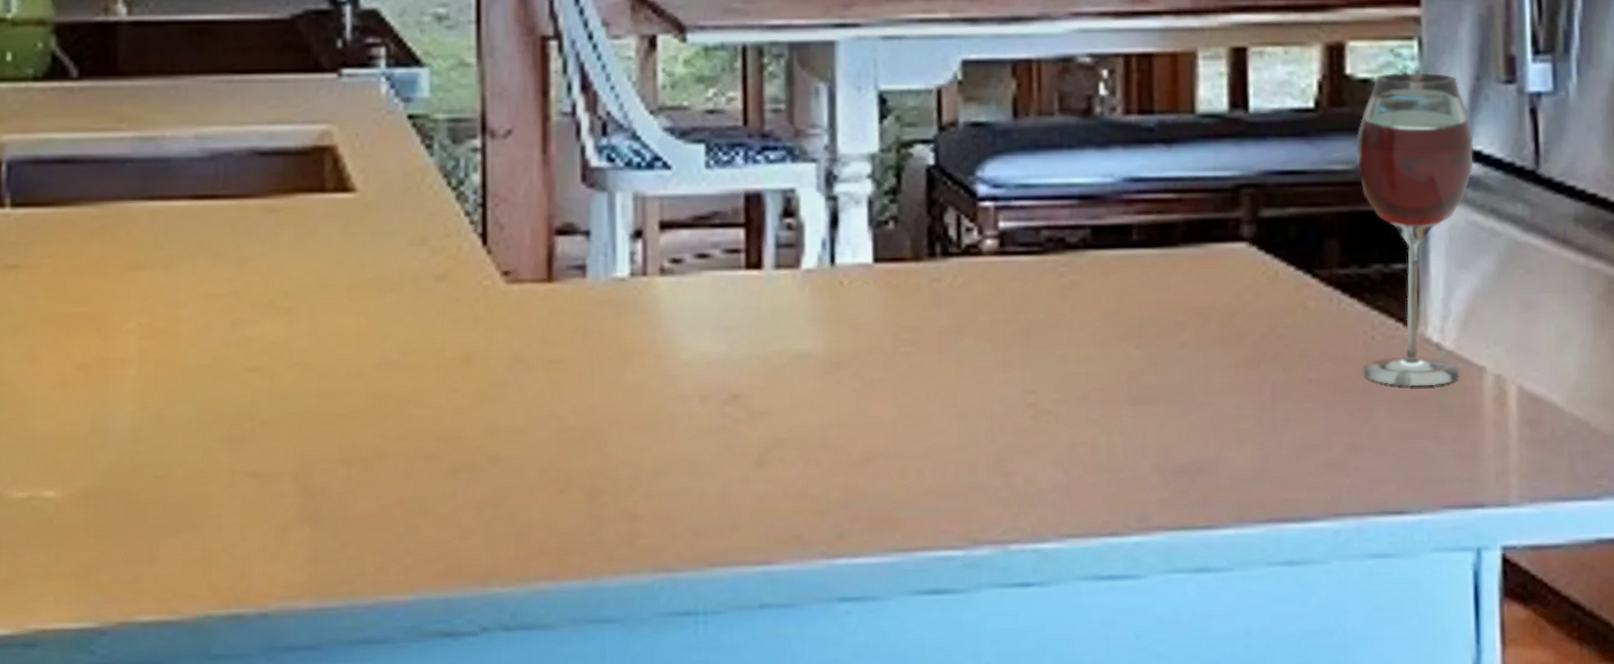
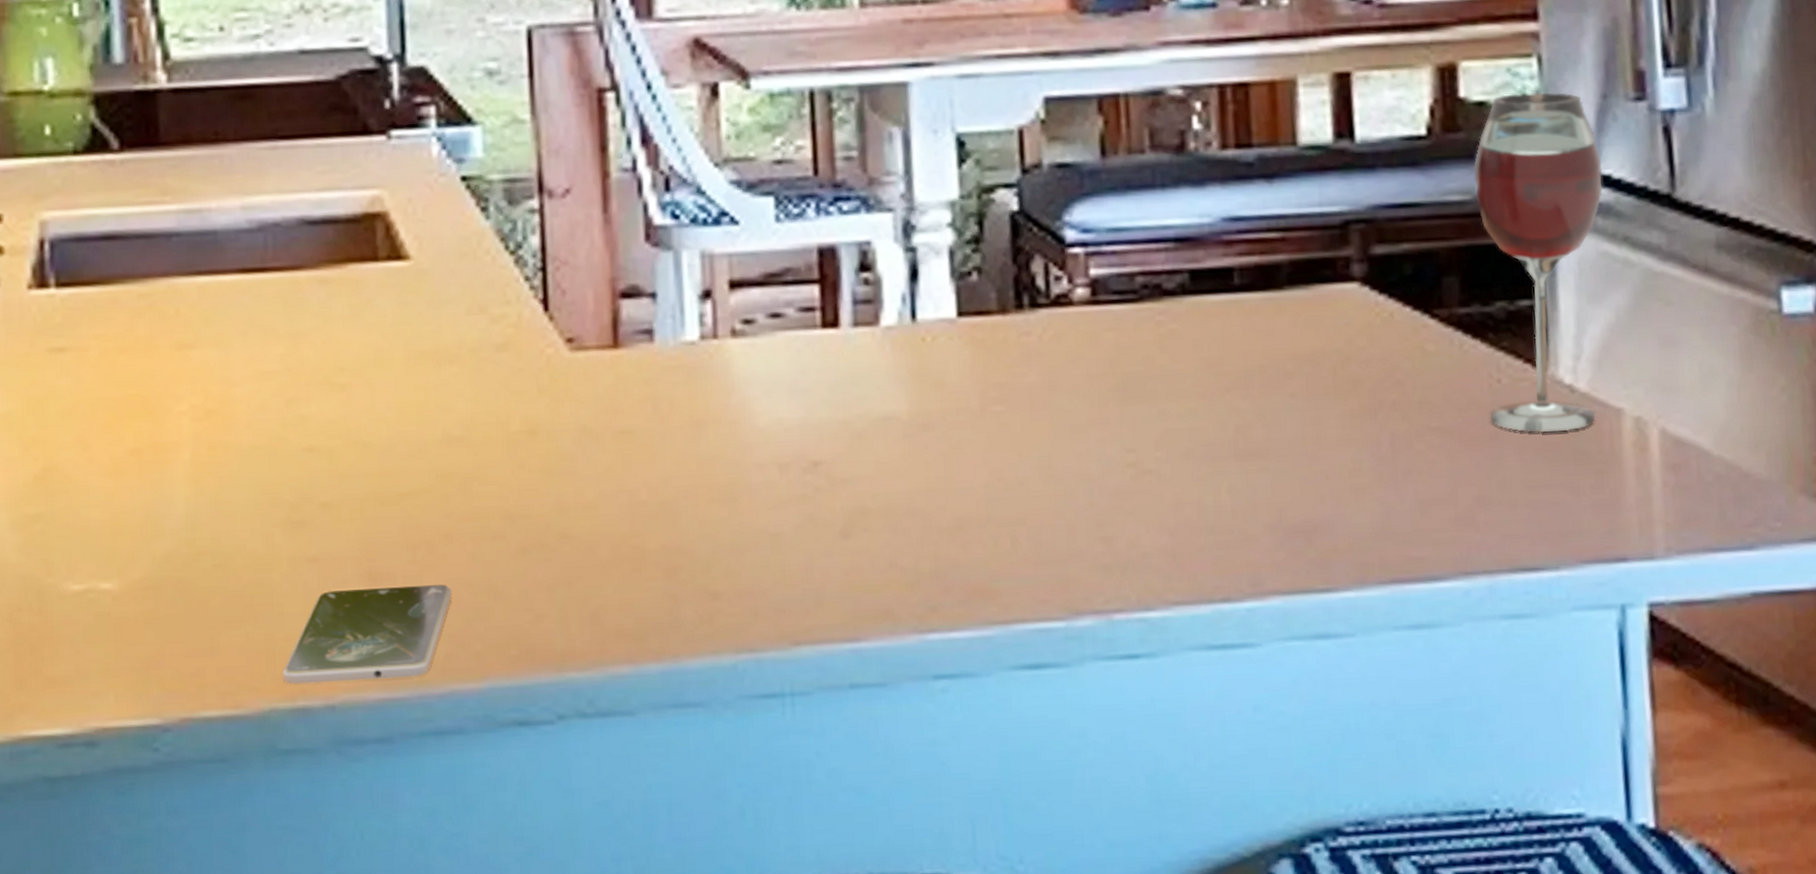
smartphone: none [216,500,384,593] -> present [281,584,452,685]

